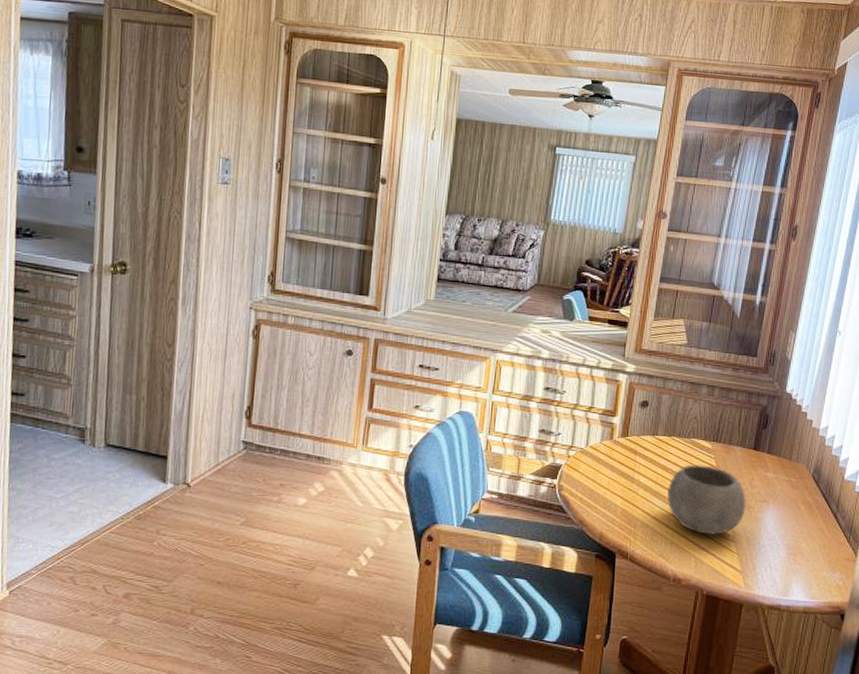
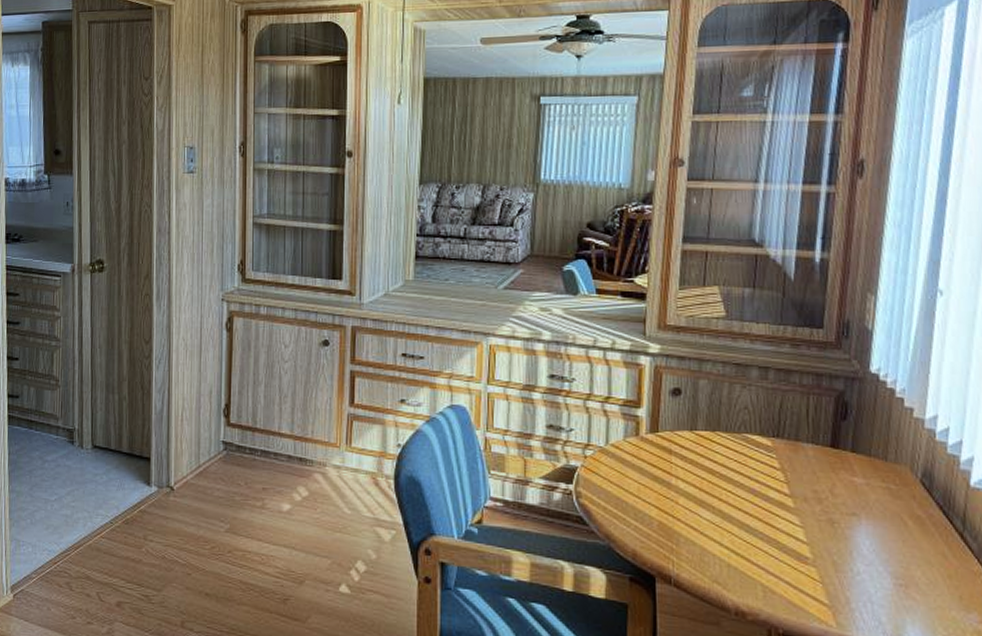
bowl: present [666,464,747,535] -> none [716,466,829,557]

